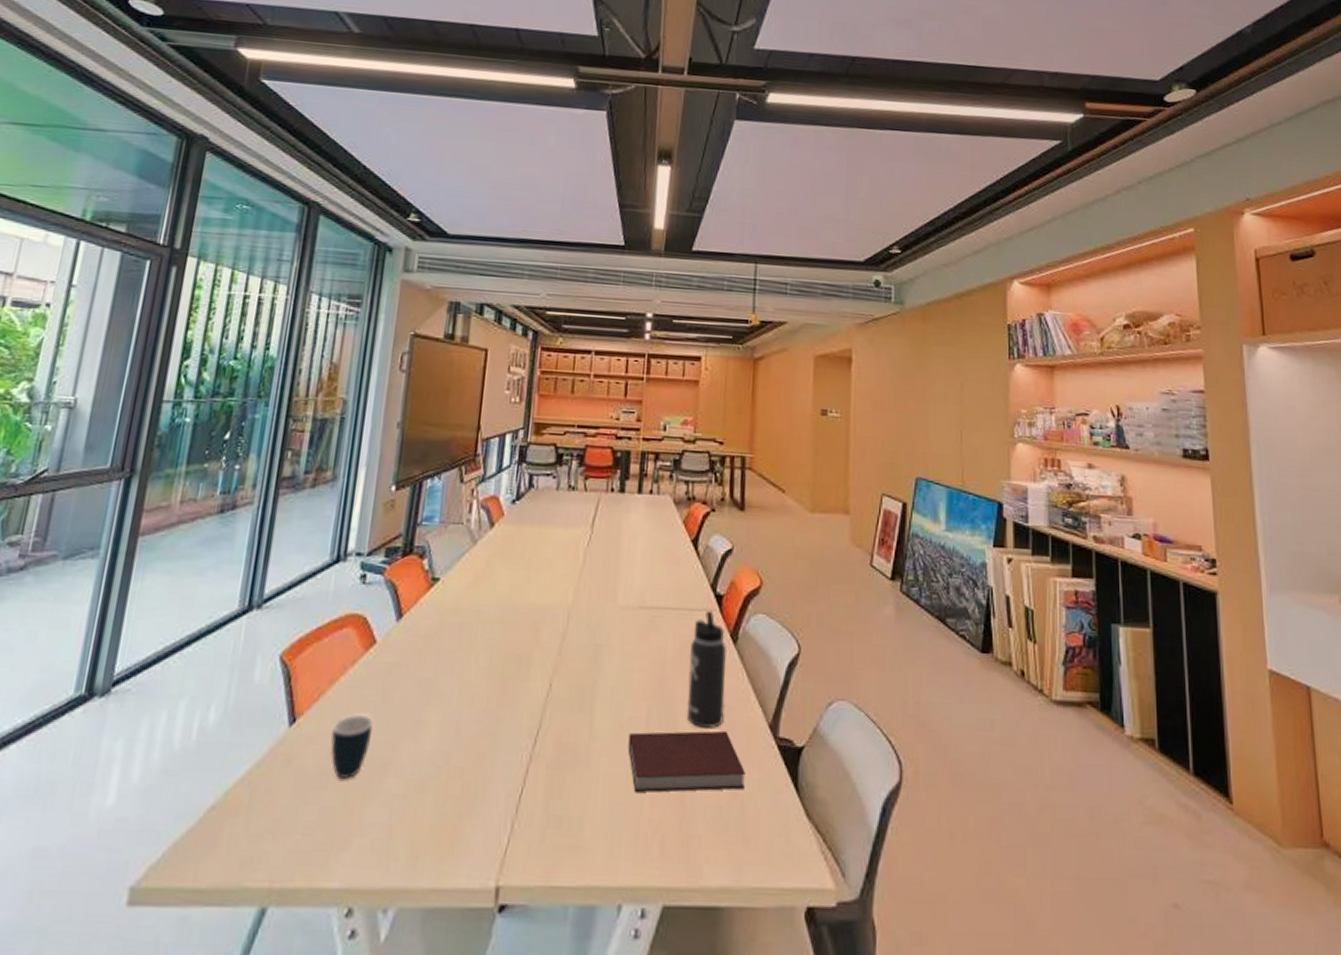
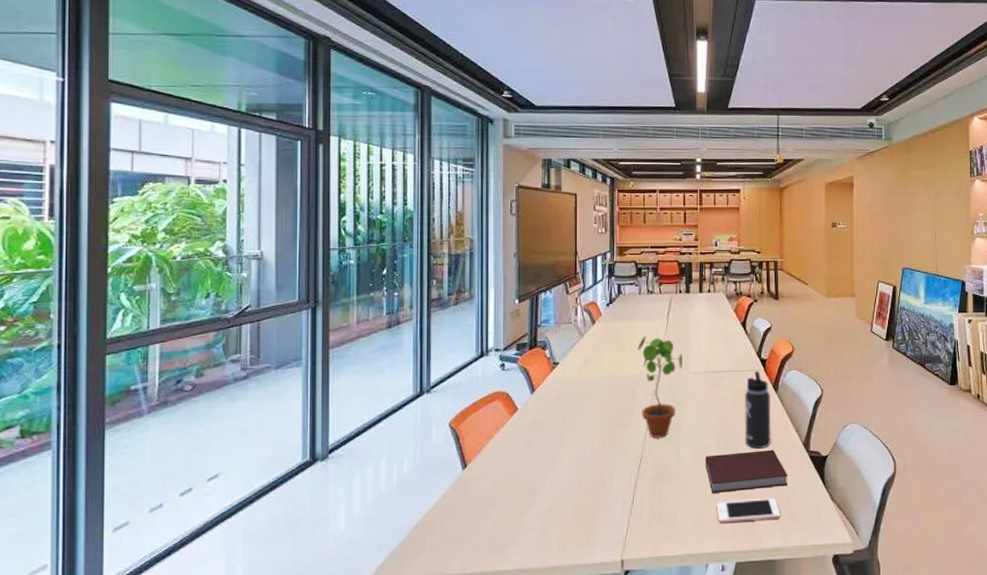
mug: present [330,715,373,779] -> none [493,459,523,501]
potted plant: none [545,549,609,700] -> present [637,336,683,438]
cell phone: none [639,806,732,841] -> present [716,498,781,523]

